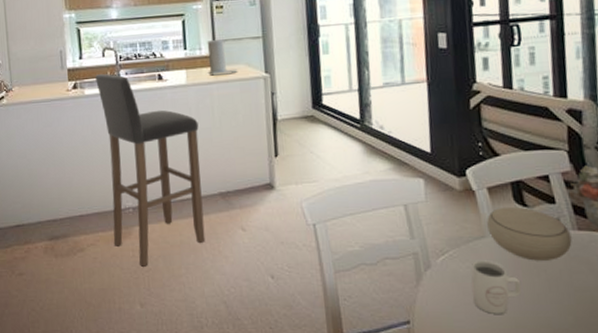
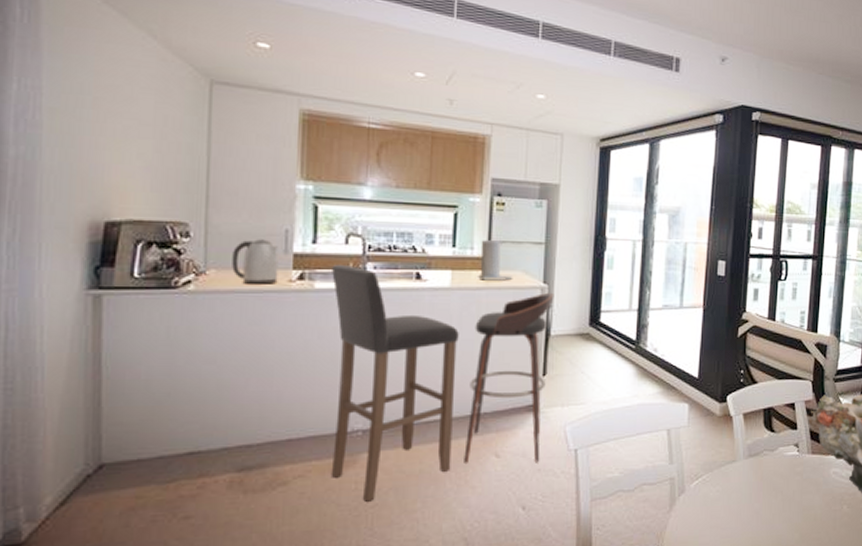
kettle: none [27,60,59,96] -> present [232,239,279,284]
bar stool: none [210,80,282,237] -> present [464,292,555,465]
mug: present [470,260,522,314] -> none [718,484,761,535]
bowl: present [487,206,572,261] -> none [739,432,806,483]

